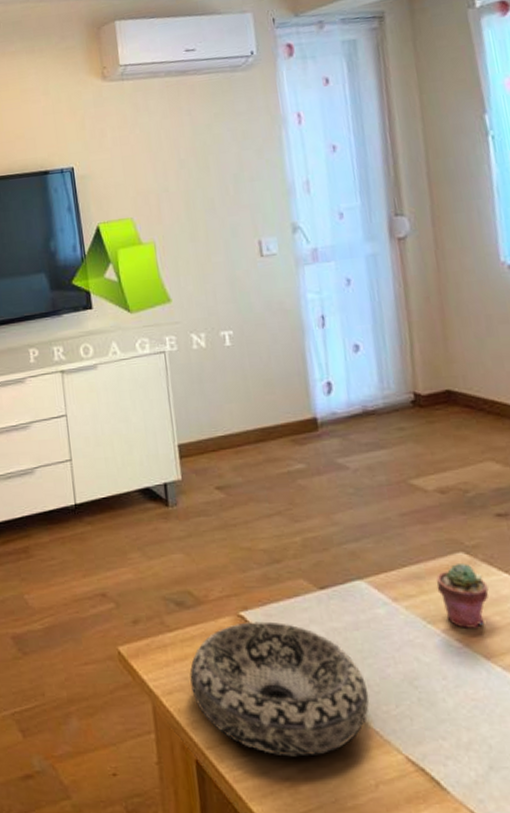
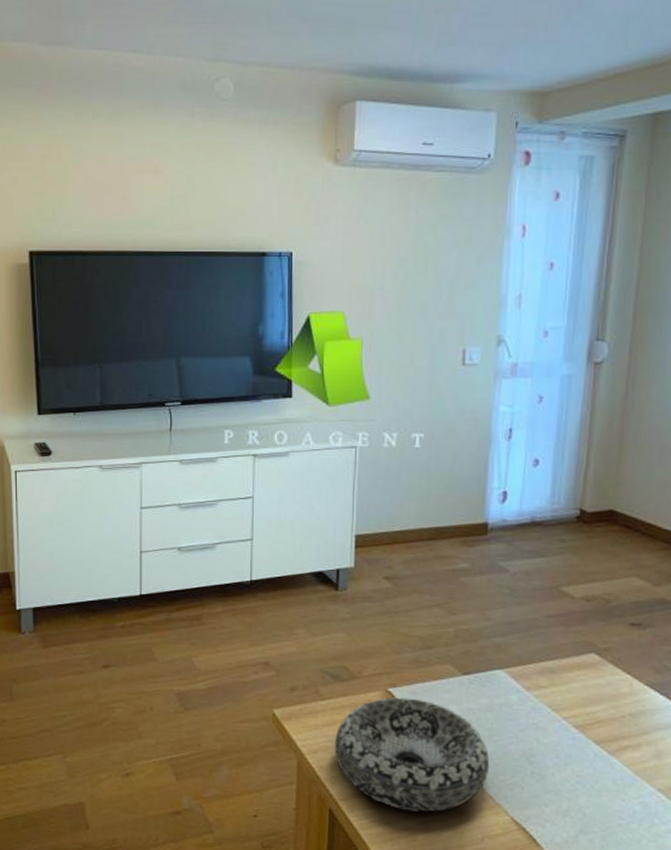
potted succulent: present [436,562,489,628] -> none [566,662,610,718]

